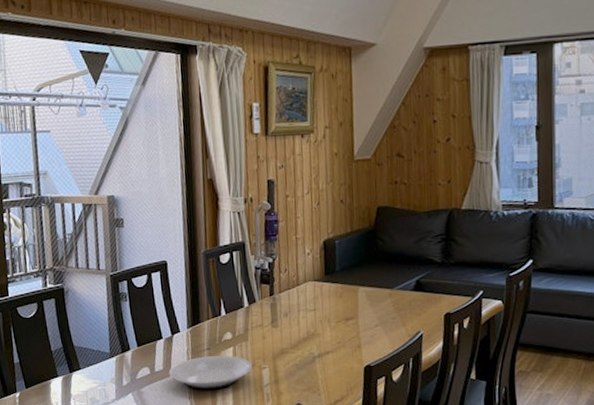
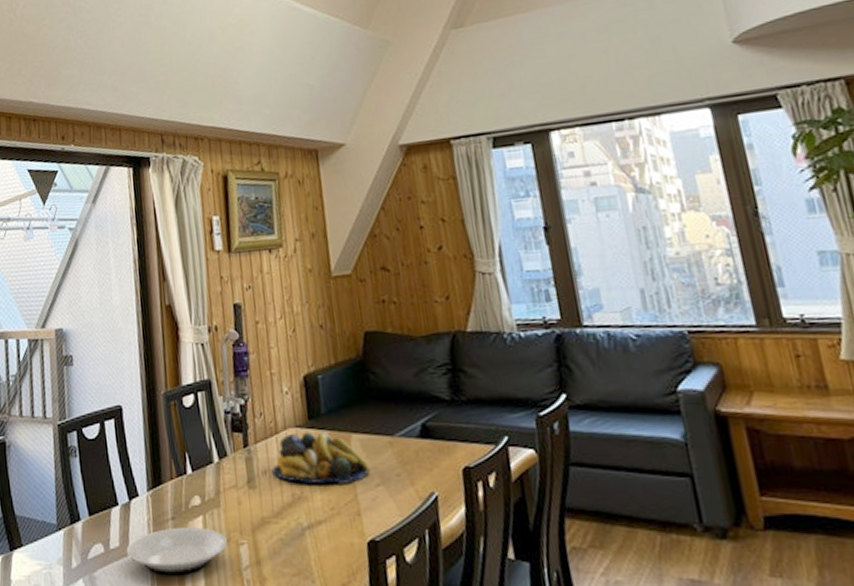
fruit bowl: none [292,284,371,324] -> present [272,431,370,484]

